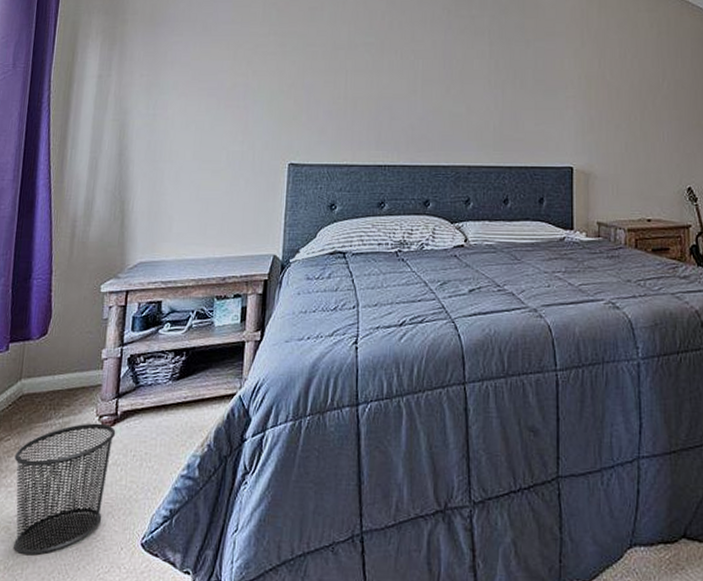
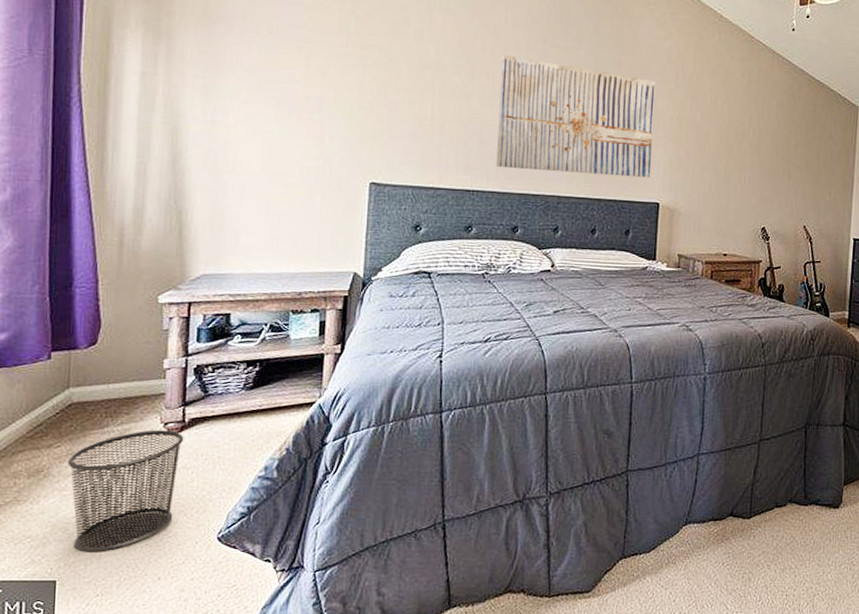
wall art: none [406,29,562,142] -> present [496,54,656,178]

